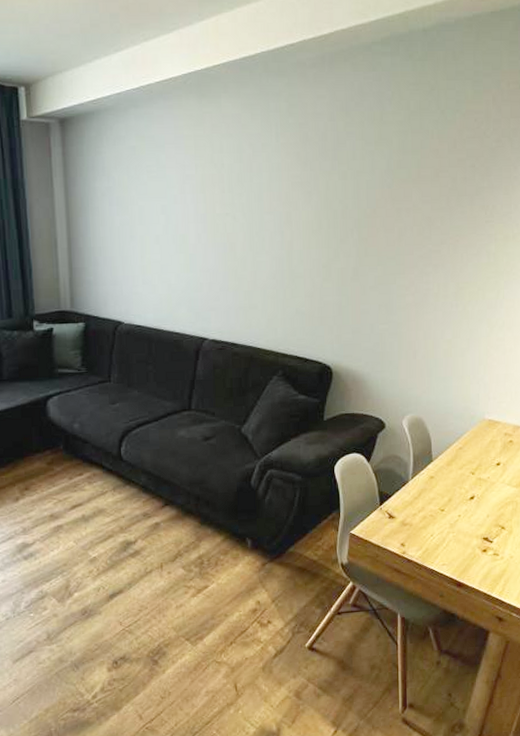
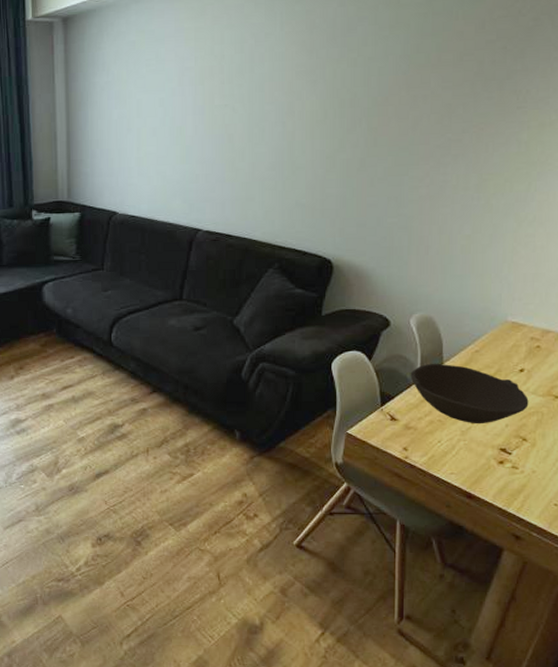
bowl: none [404,461,505,517] -> present [410,363,529,424]

